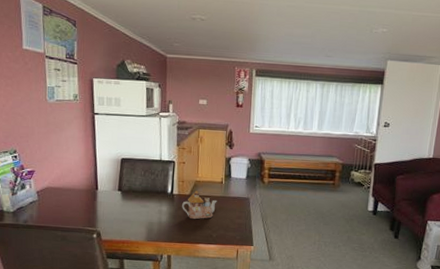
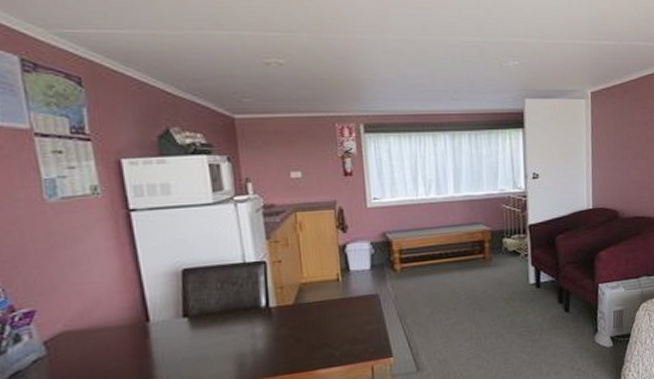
teapot: present [182,191,217,220] -> none [285,297,335,338]

